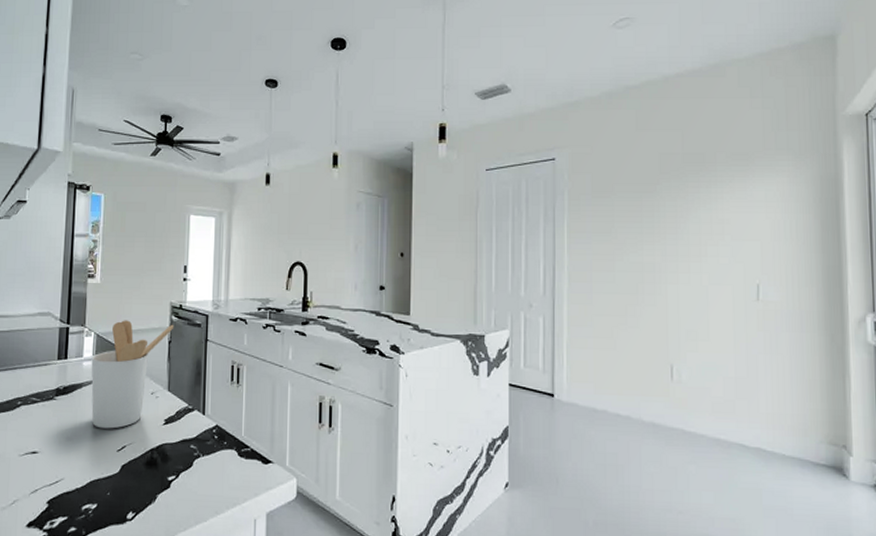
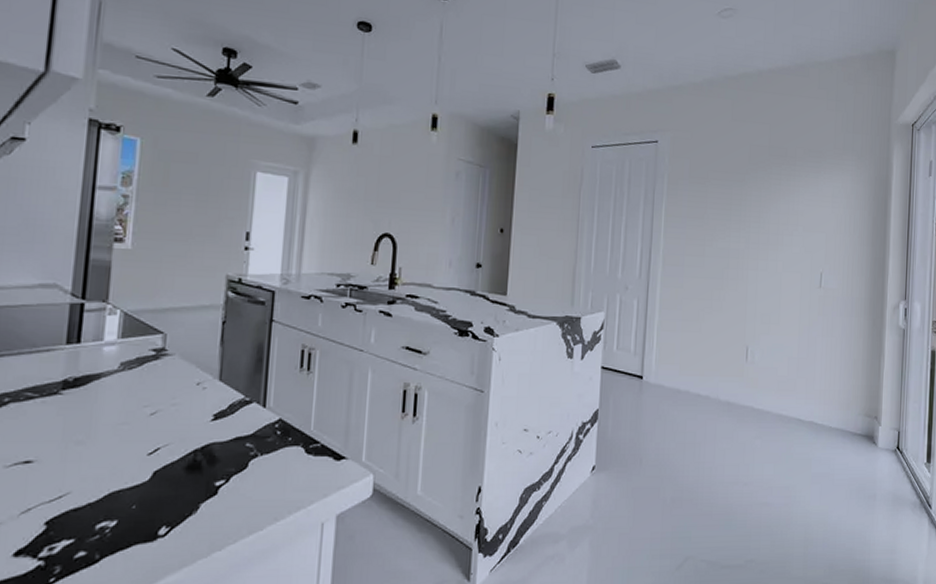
utensil holder: present [91,320,173,429] -> none [113,295,229,428]

